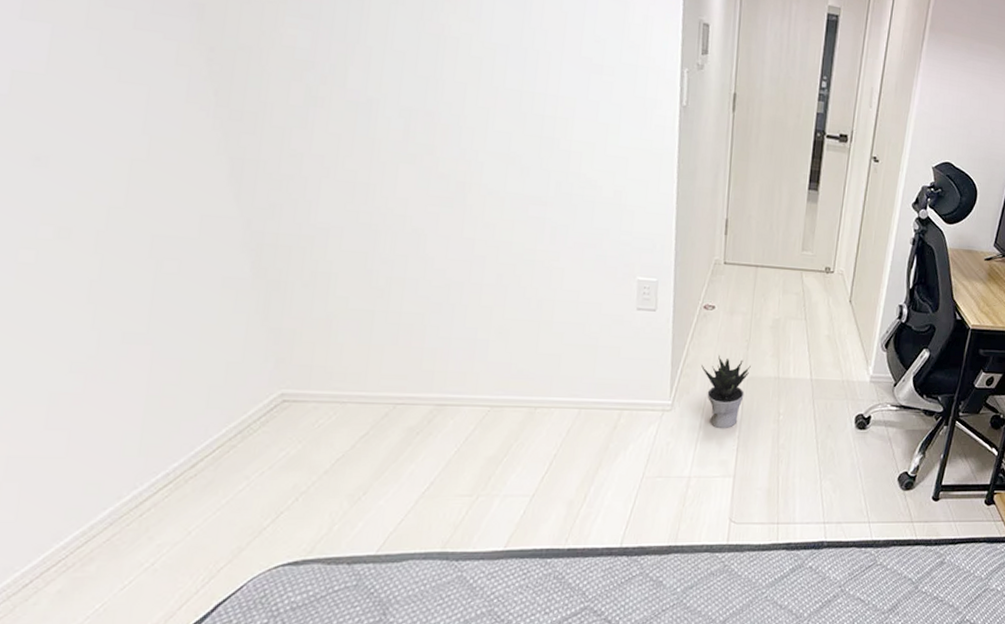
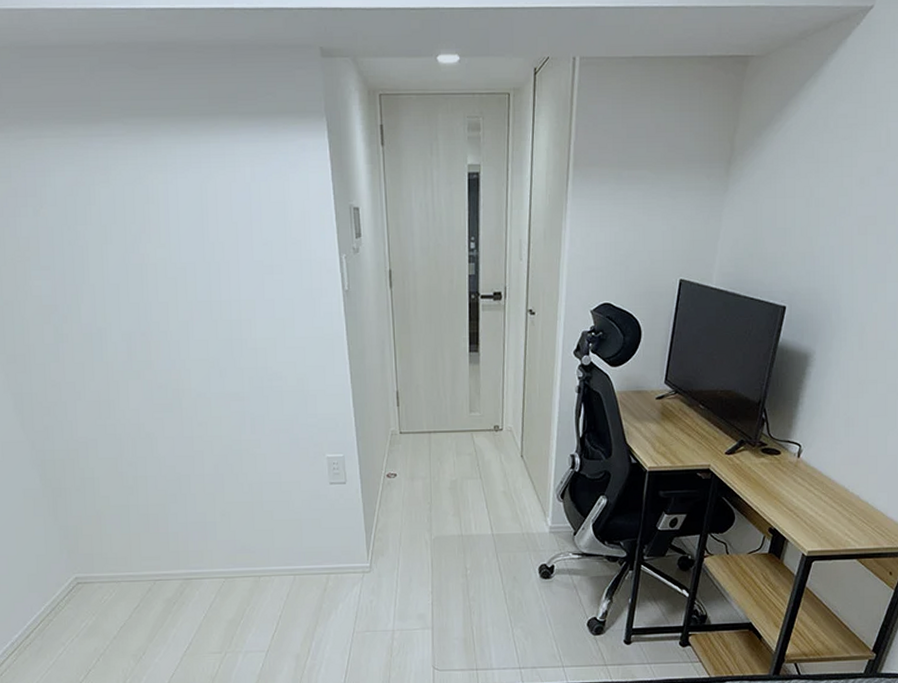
potted plant: present [701,355,751,428] -> none [391,518,435,585]

